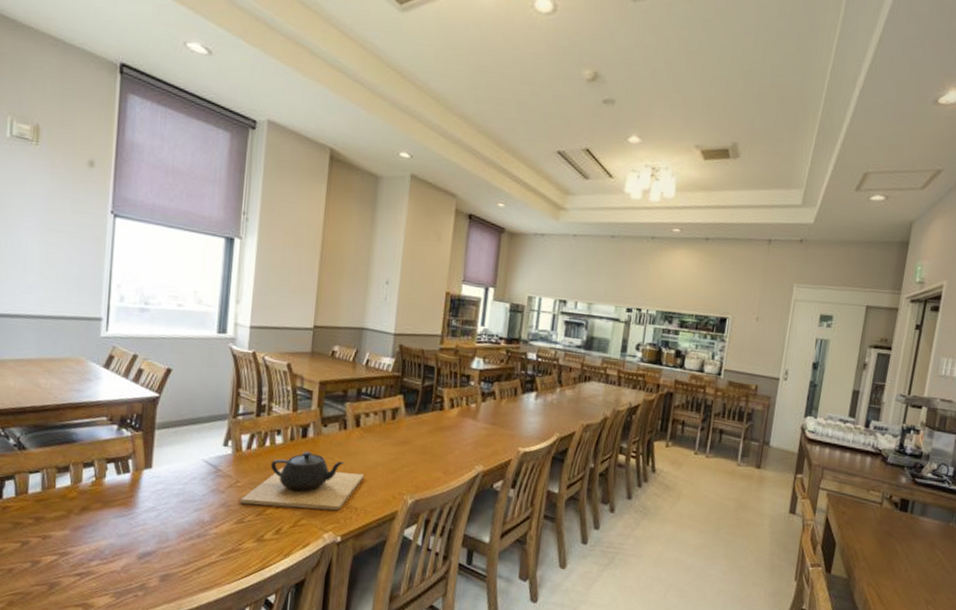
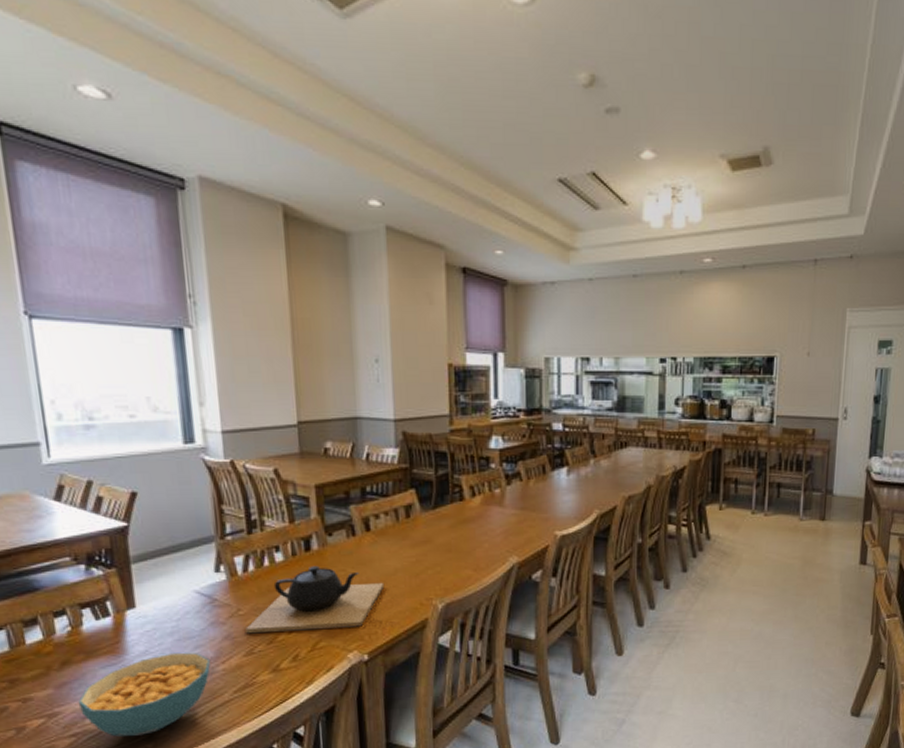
cereal bowl: none [88,512,206,583] -> present [78,652,211,737]

